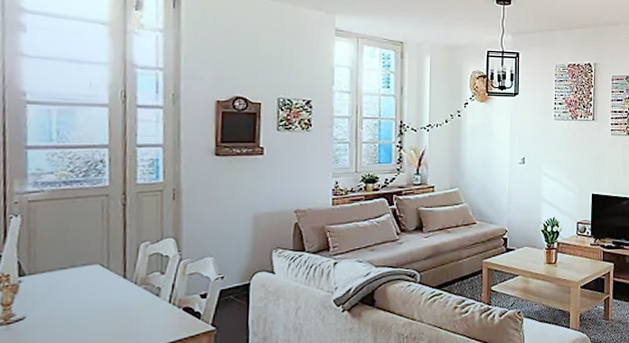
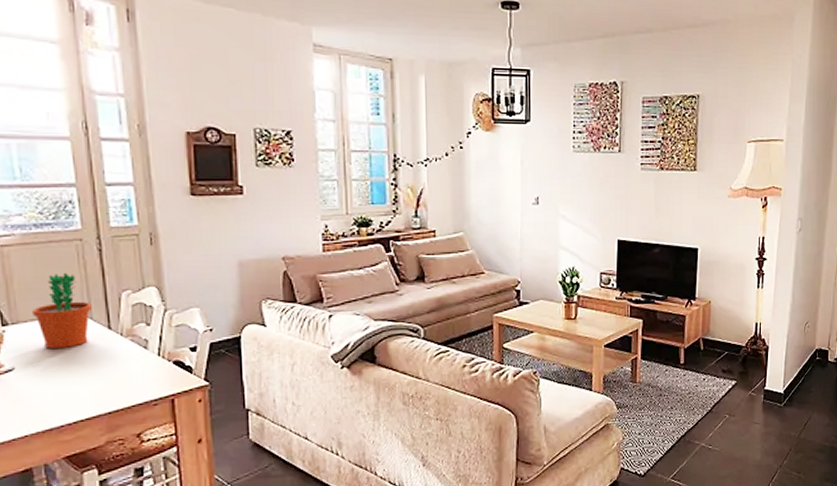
flower pot: none [51,225,110,298] -> present [32,272,92,349]

